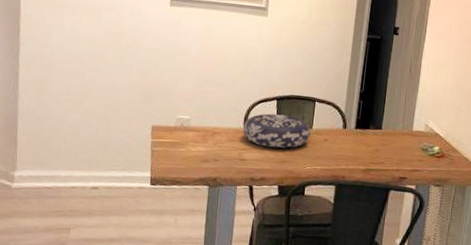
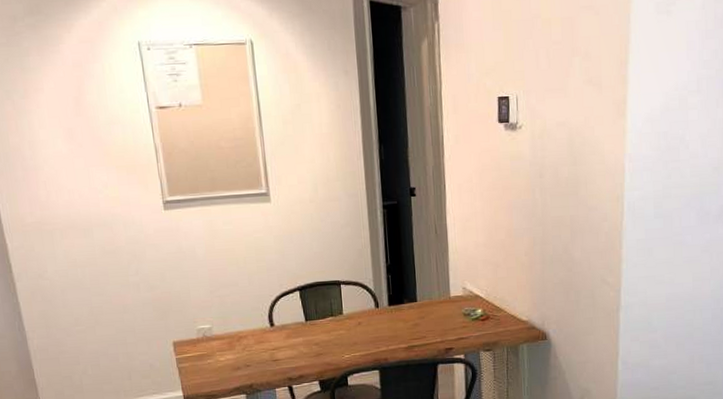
decorative bowl: present [243,113,311,149] -> none [269,304,343,343]

